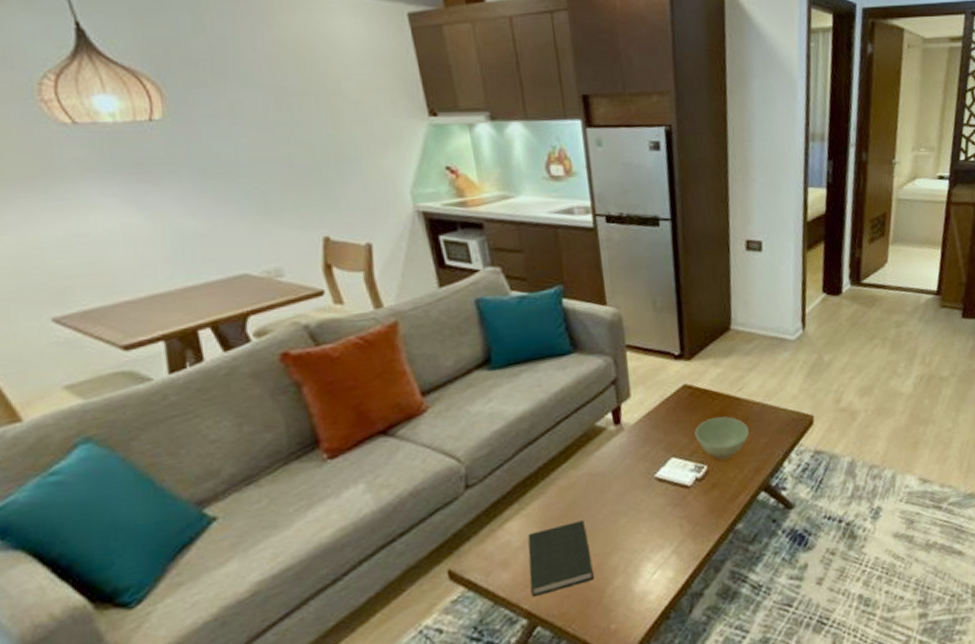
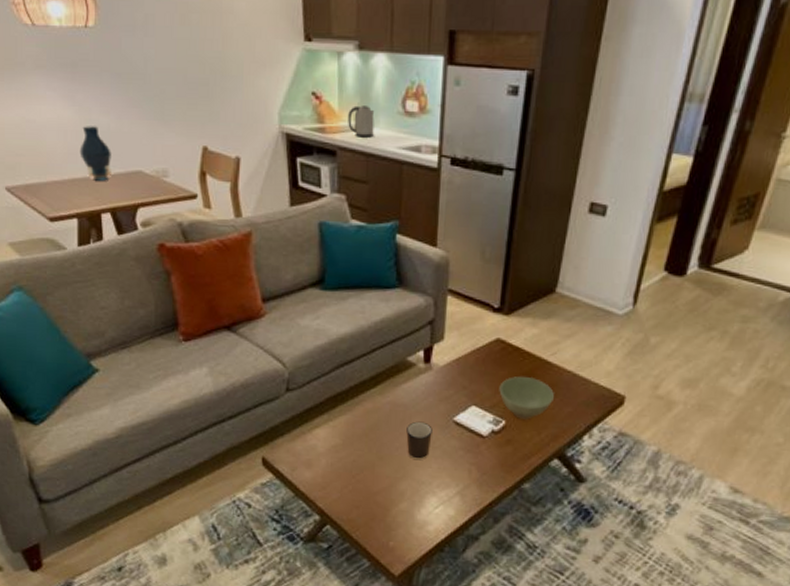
vase: none [157,230,208,294] -> present [79,126,113,181]
kettle: none [490,174,521,207] -> present [348,105,375,138]
book: present [528,520,594,598] -> none [326,442,383,500]
mug: none [608,486,637,529] -> present [406,421,432,461]

